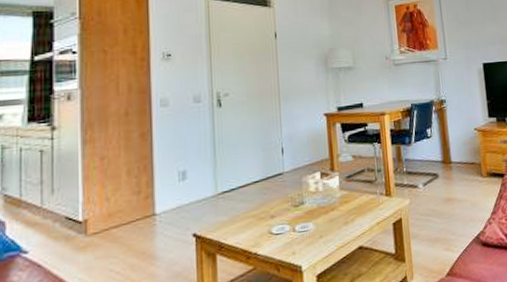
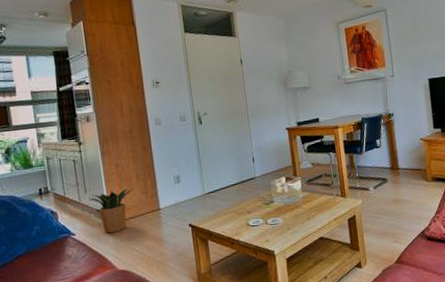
potted plant: none [55,187,122,250] -> present [89,188,134,234]

